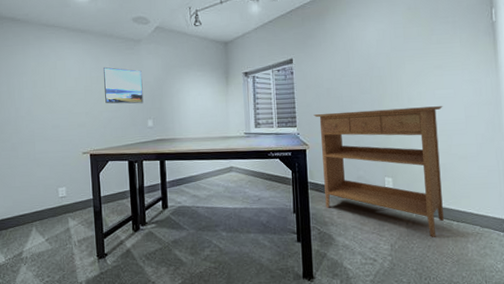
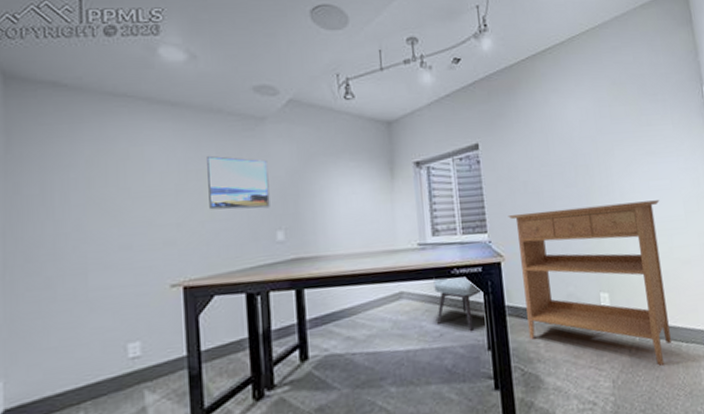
chair: none [255,159,291,199] -> present [433,278,482,332]

